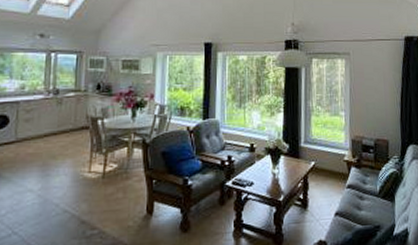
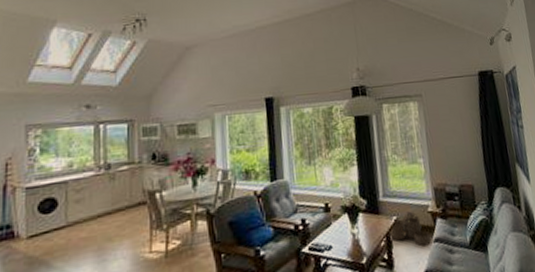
woven basket: none [306,158,345,191] -> present [388,211,431,246]

